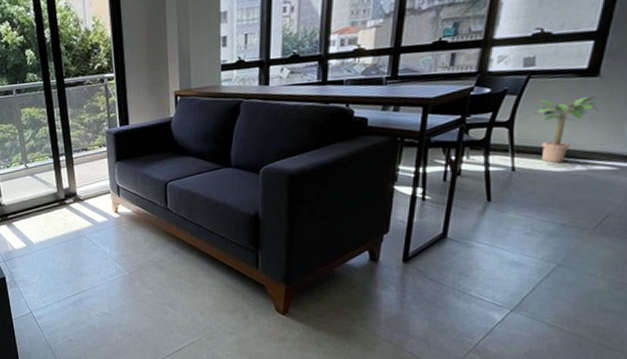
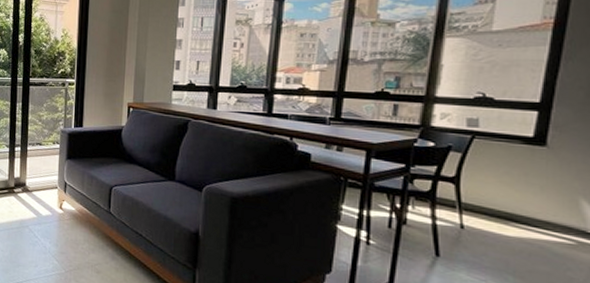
potted plant: present [534,97,606,163] -> none [481,161,556,227]

